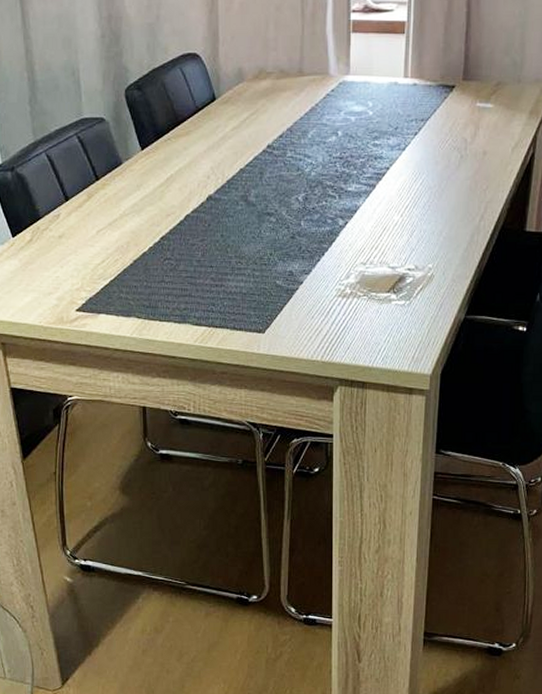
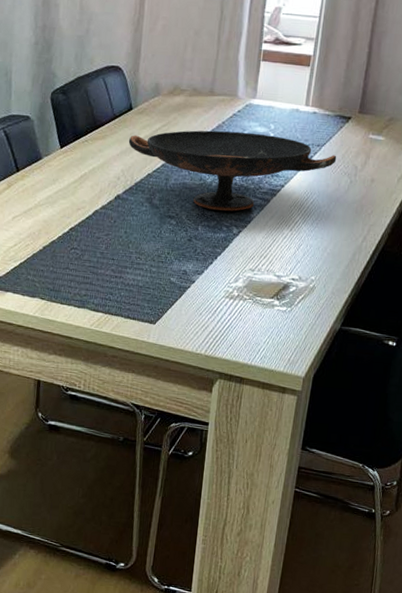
decorative bowl: none [215,113,444,202] -> present [128,130,337,212]

